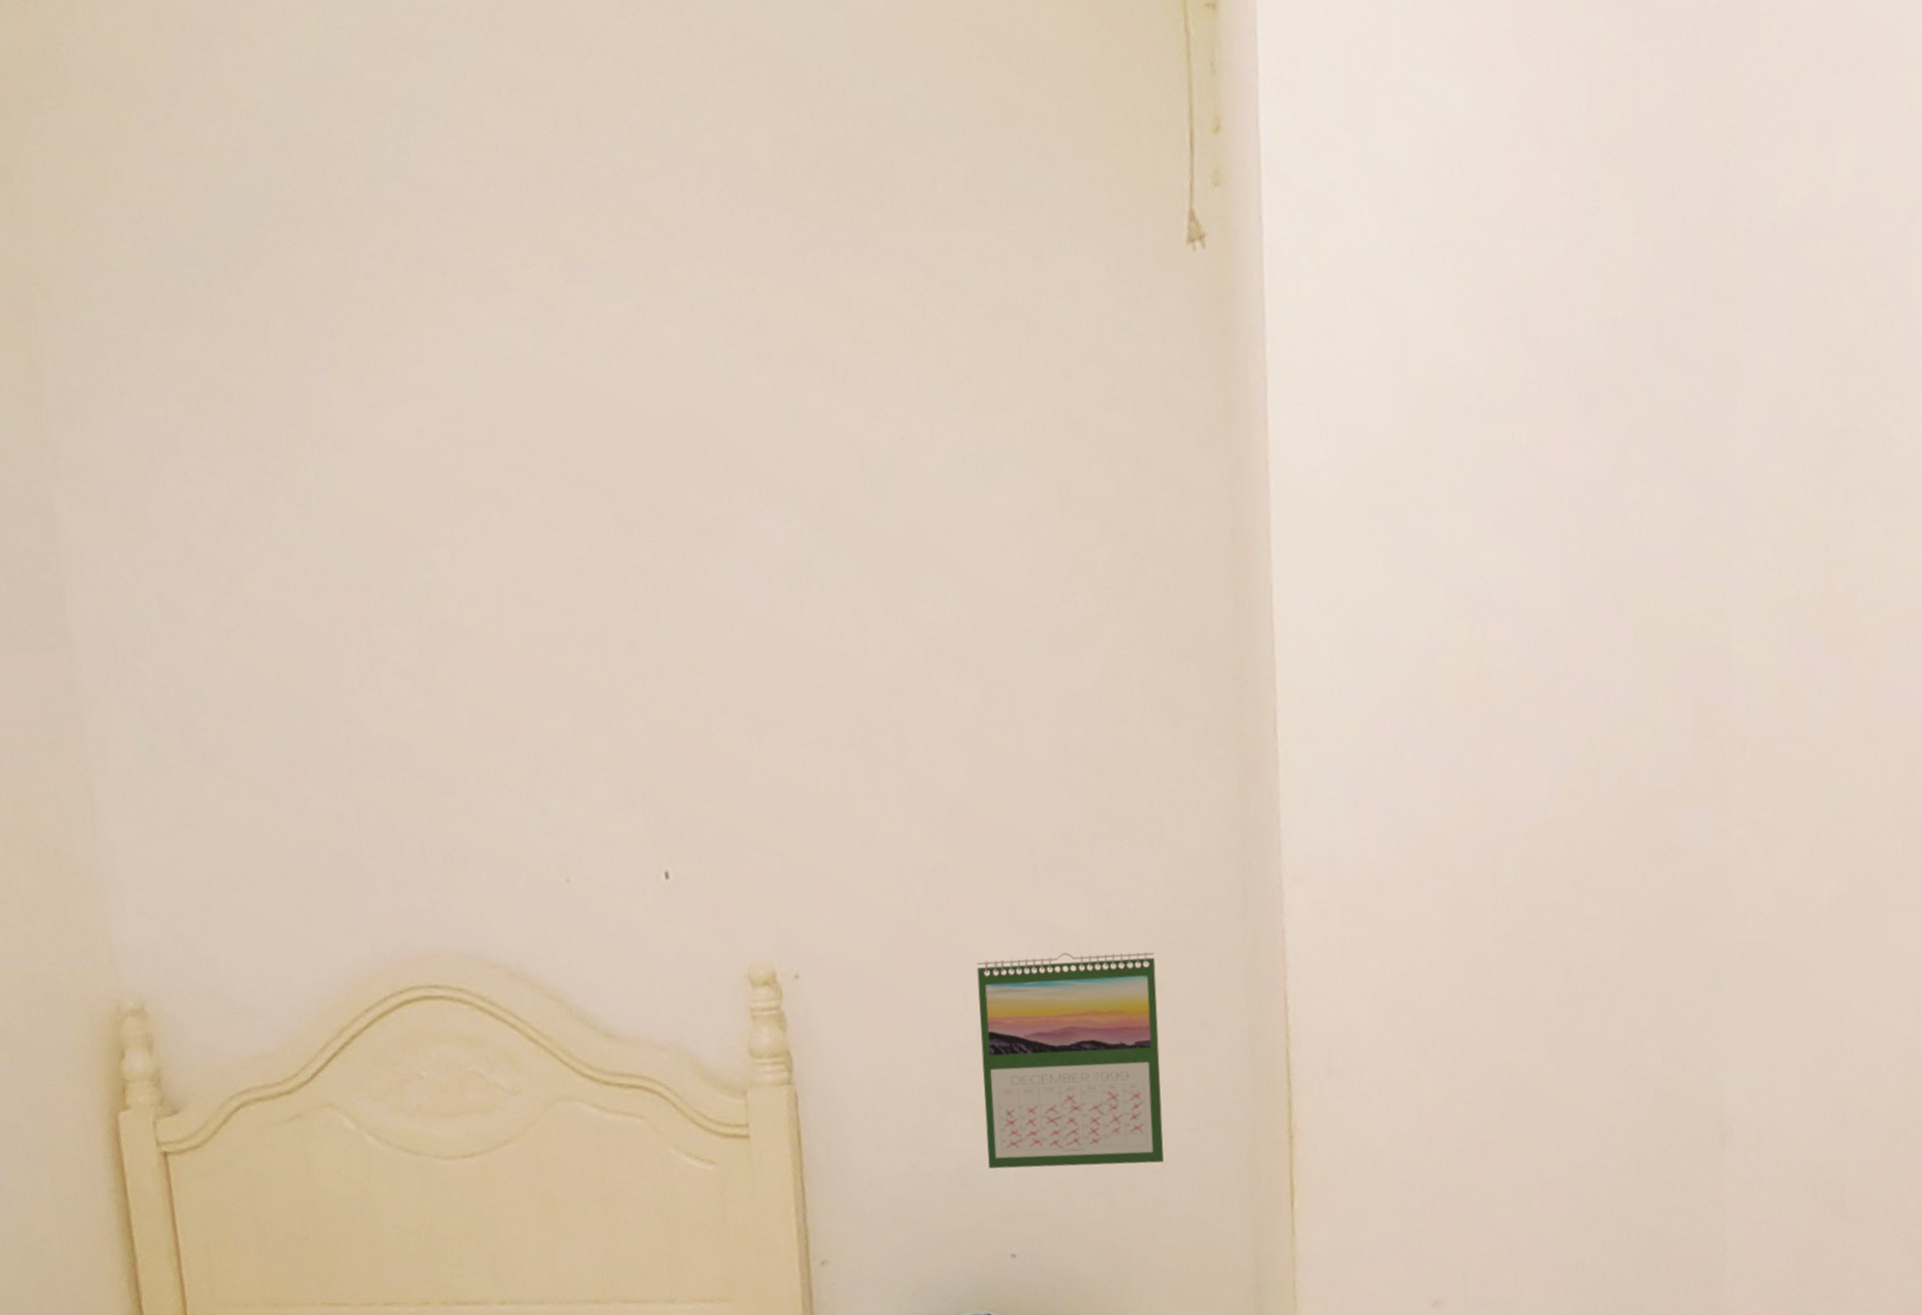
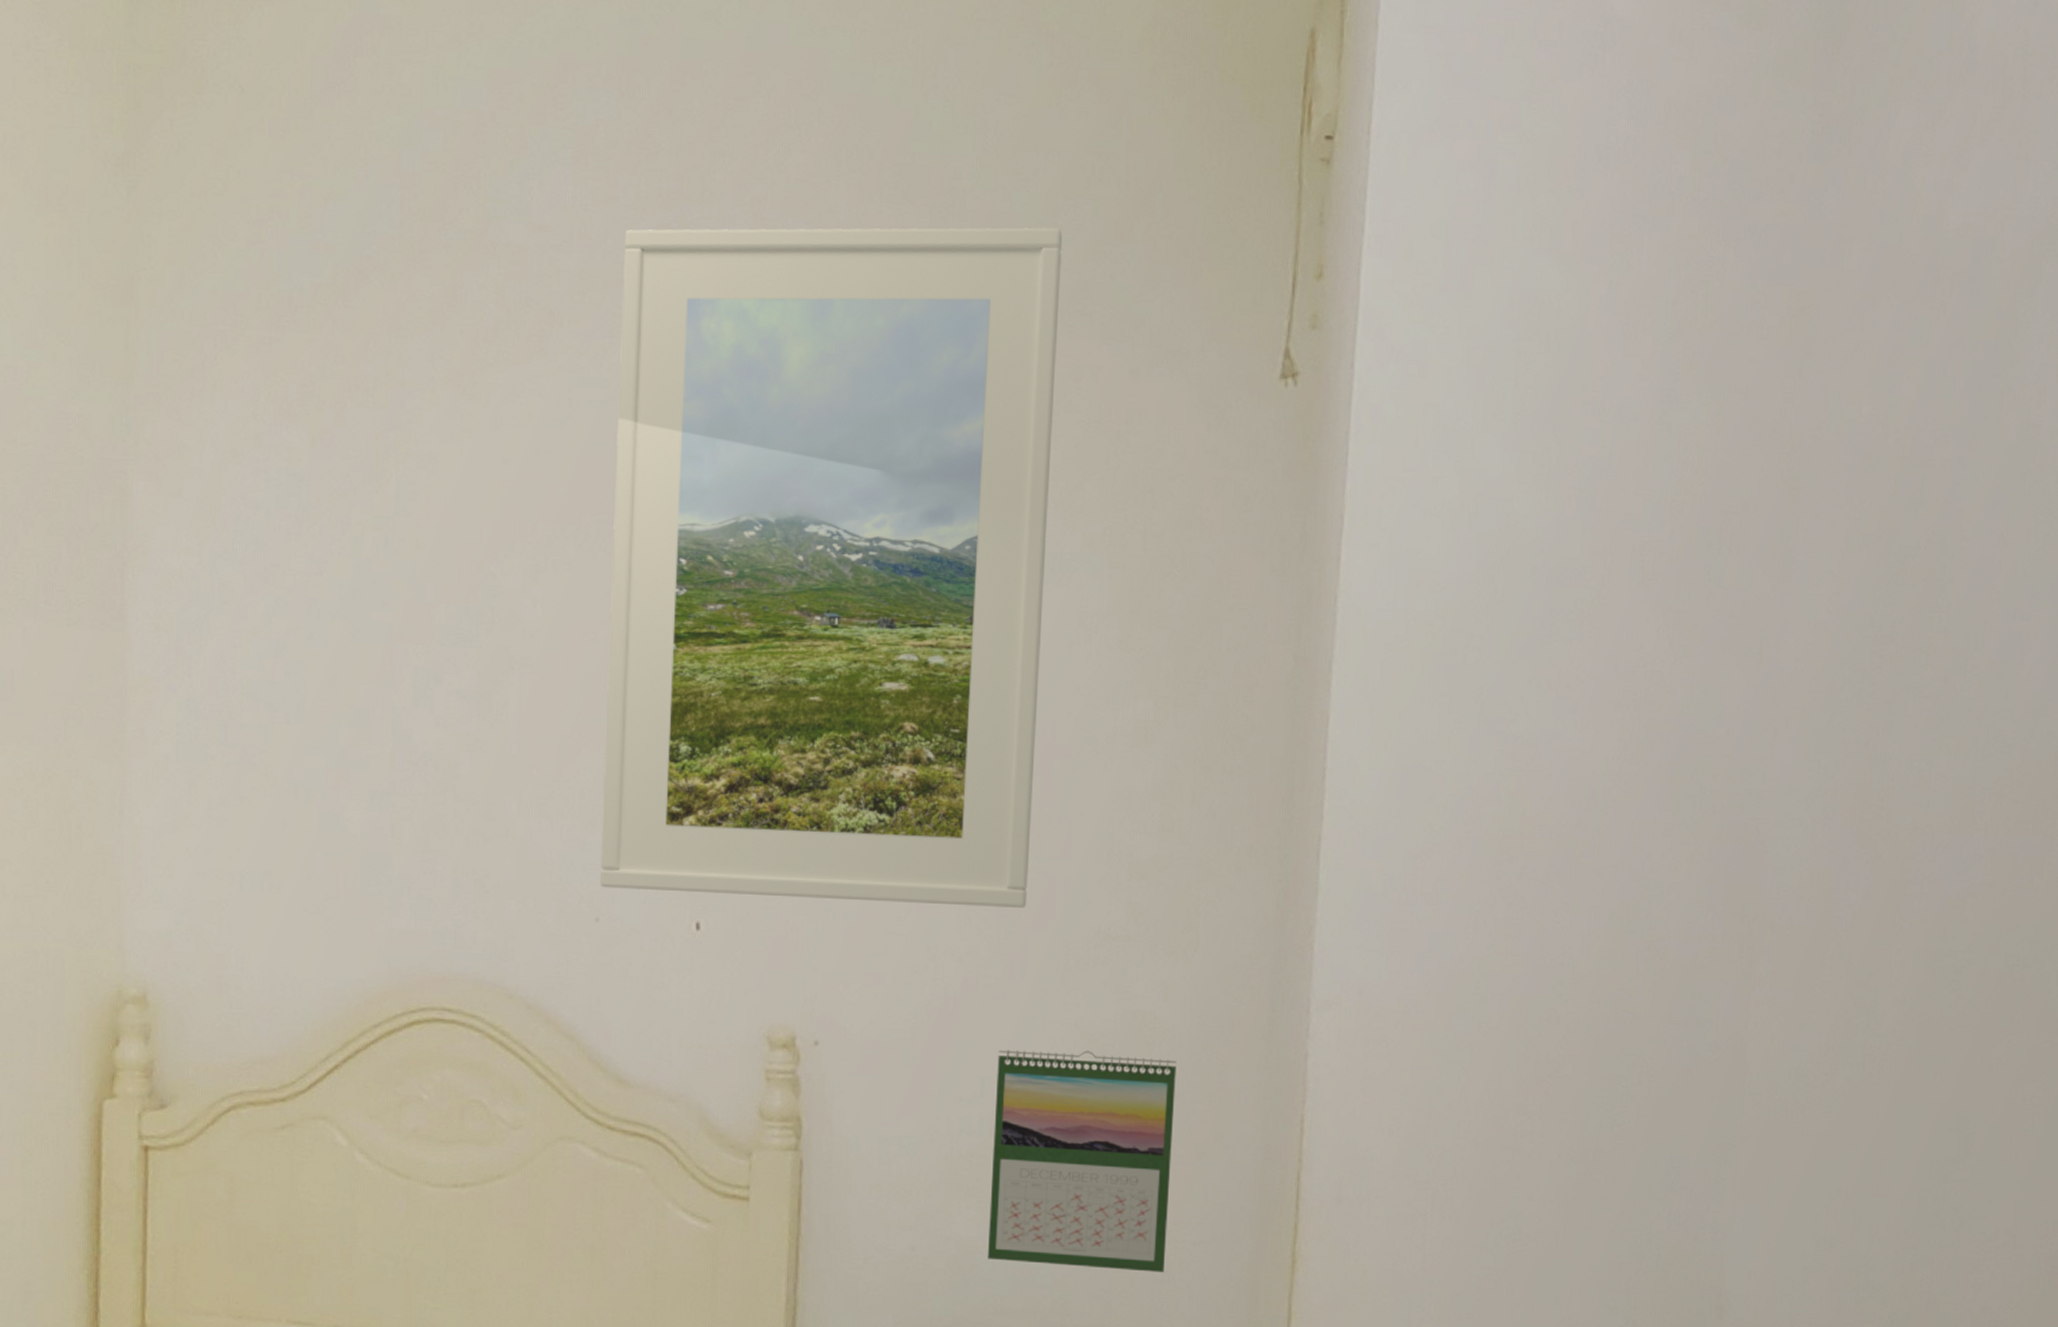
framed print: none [507,115,989,849] -> present [600,227,1062,908]

